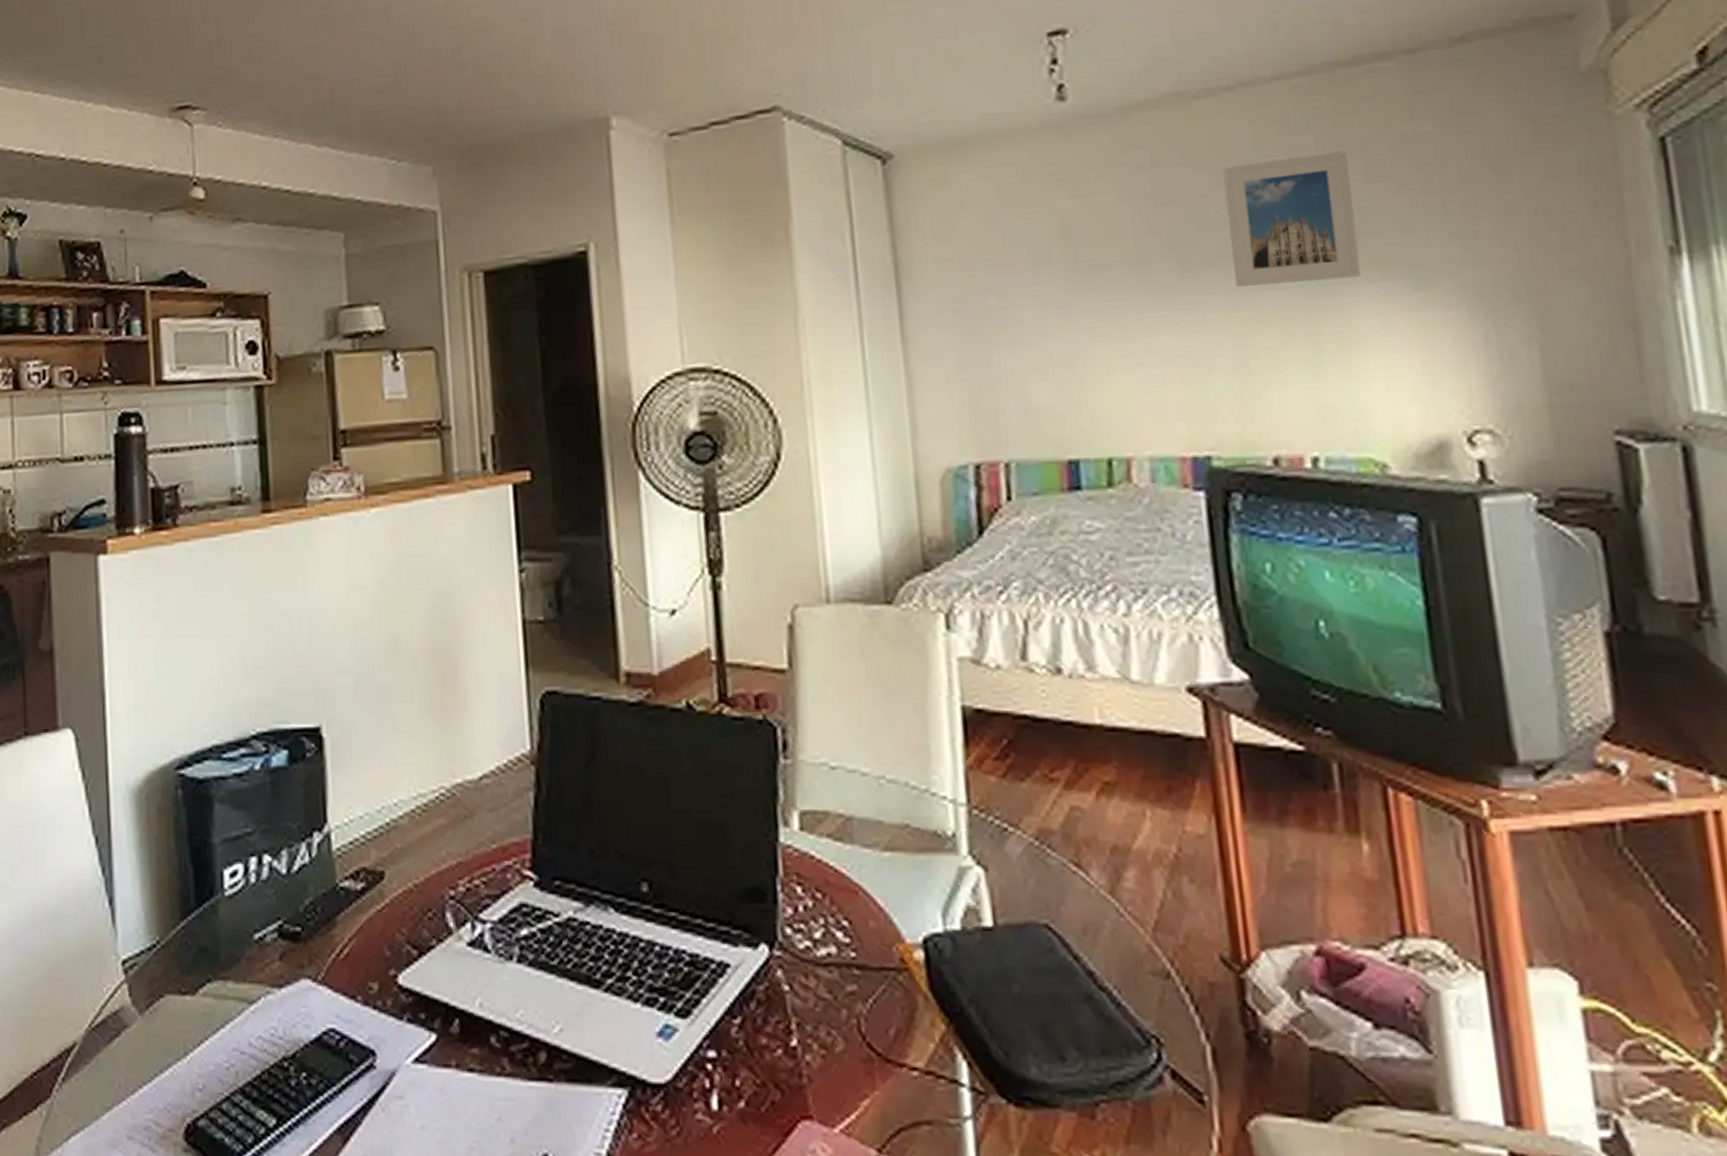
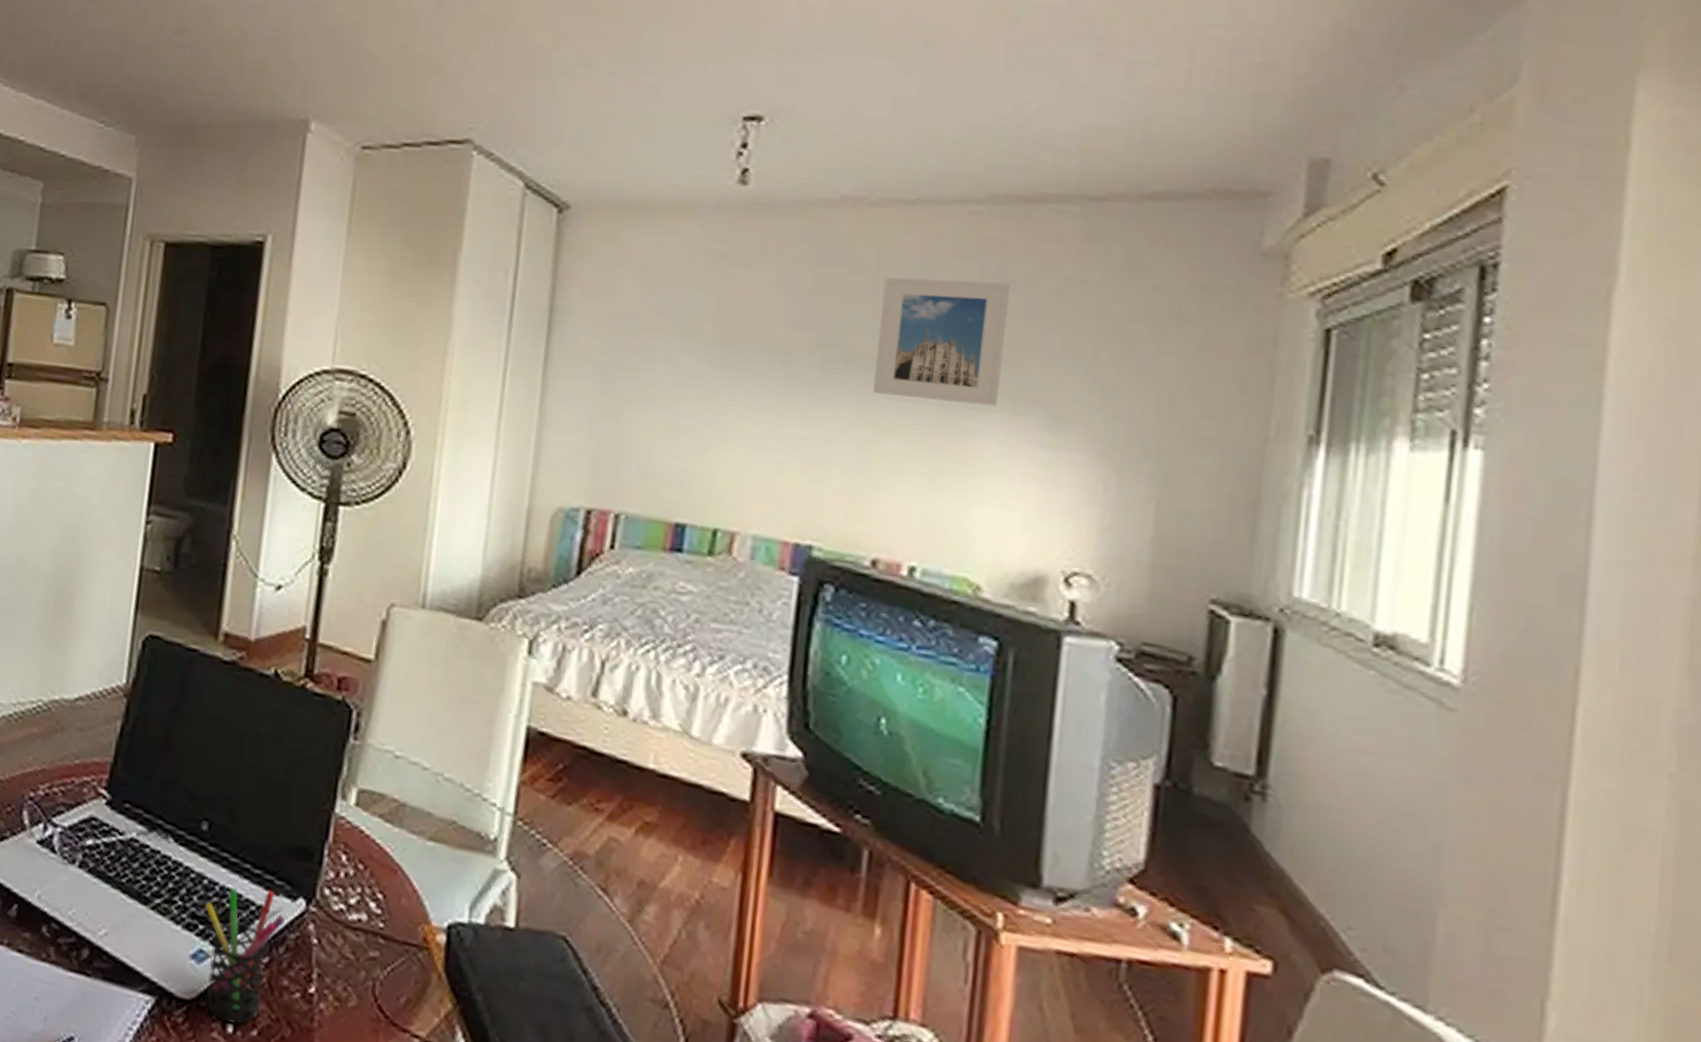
pen holder: none [661,942,751,1100] -> present [205,888,286,1025]

